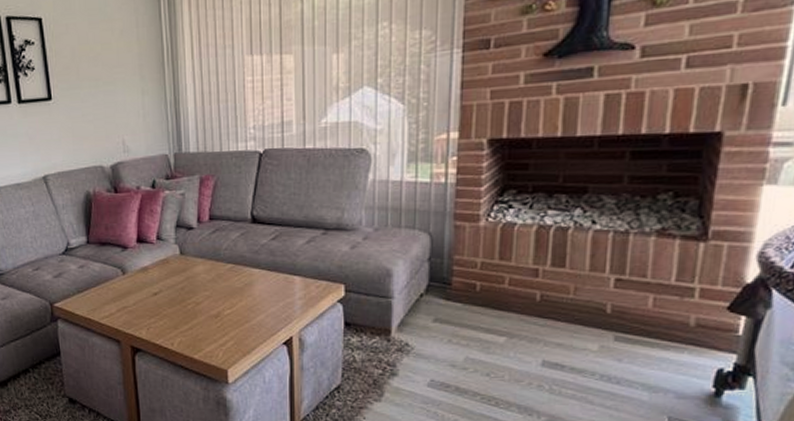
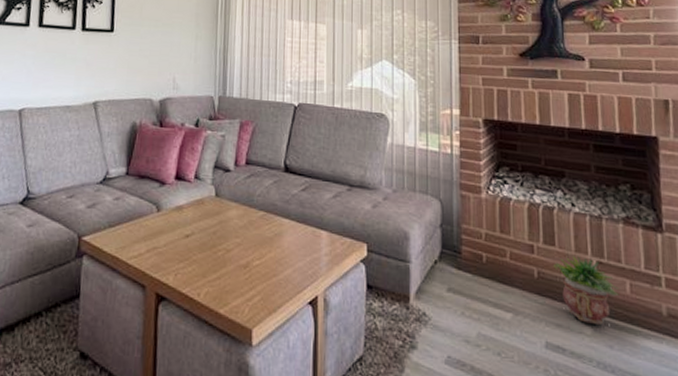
potted plant: none [561,275,639,341] -> present [554,256,619,326]

